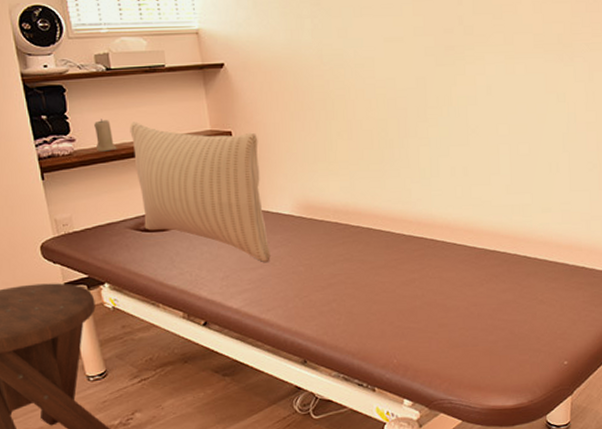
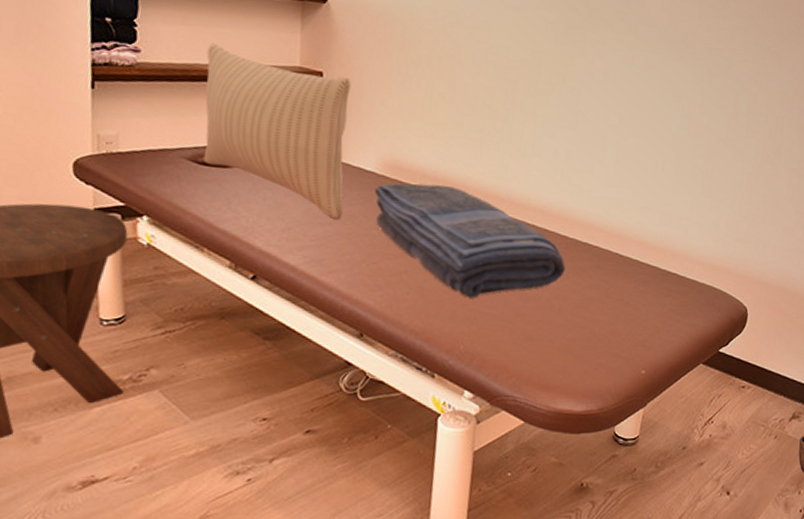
candle: present [94,119,117,152] -> none [163,33,189,70]
towel: none [295,216,478,316] -> present [375,183,565,298]

